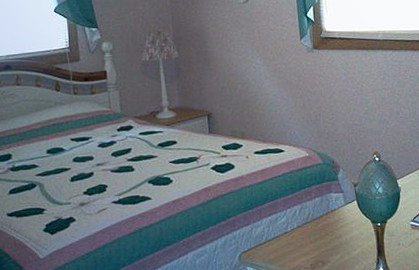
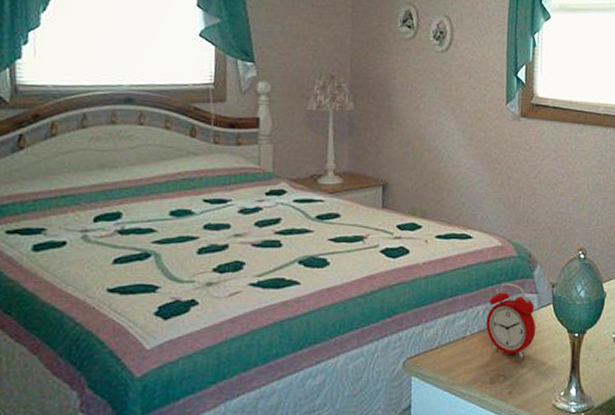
alarm clock: none [303,185,345,246] -> present [486,283,536,358]

